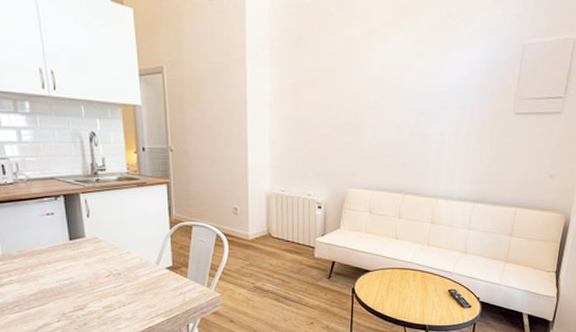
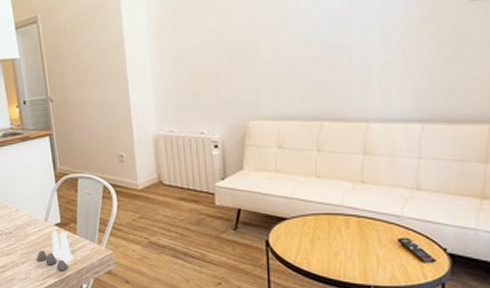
salt and pepper shaker set: none [144,273,183,311] -> present [36,230,75,271]

